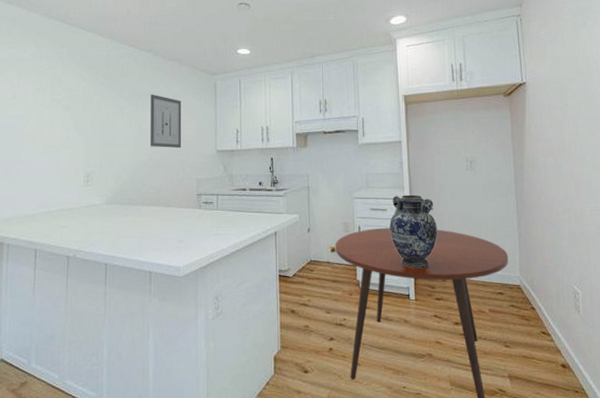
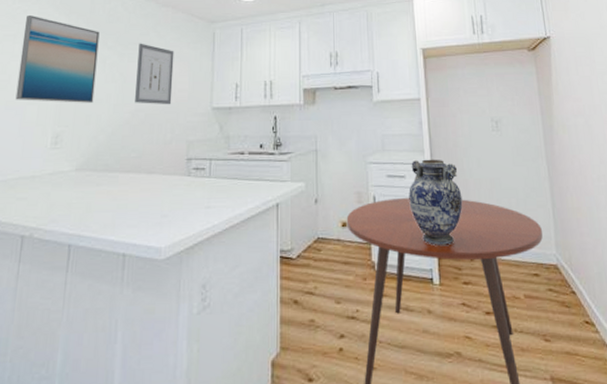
wall art: none [51,71,116,147] -> present [15,15,100,103]

